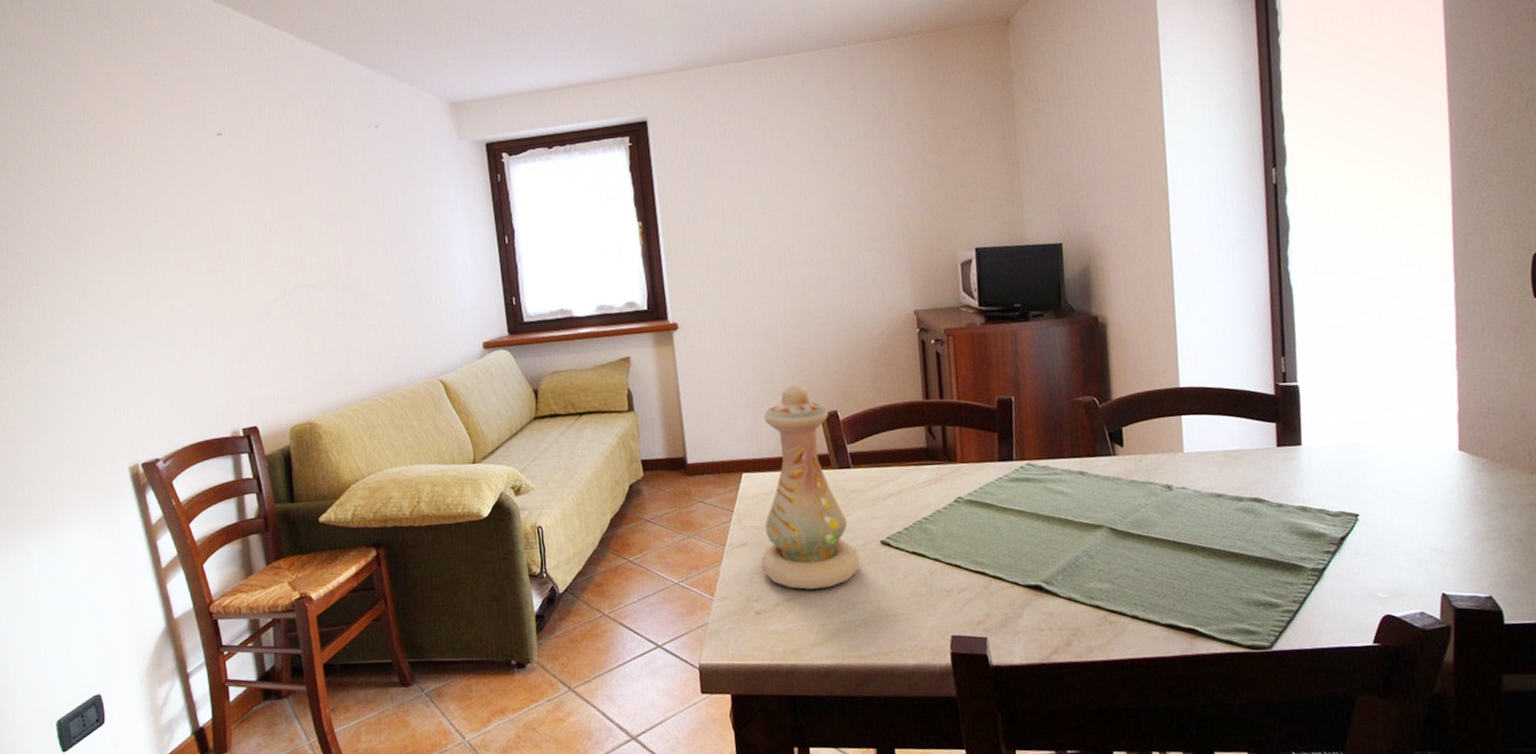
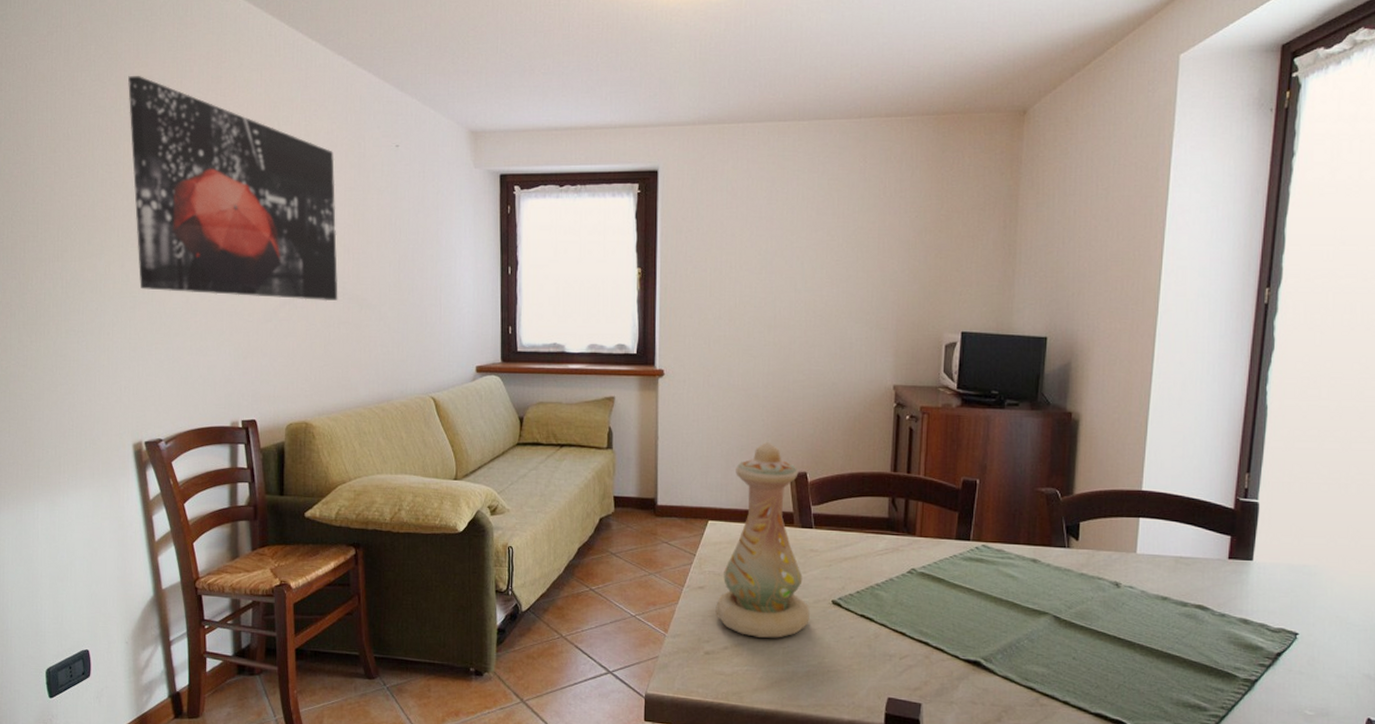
wall art: none [90,85,332,304] -> present [128,76,338,302]

